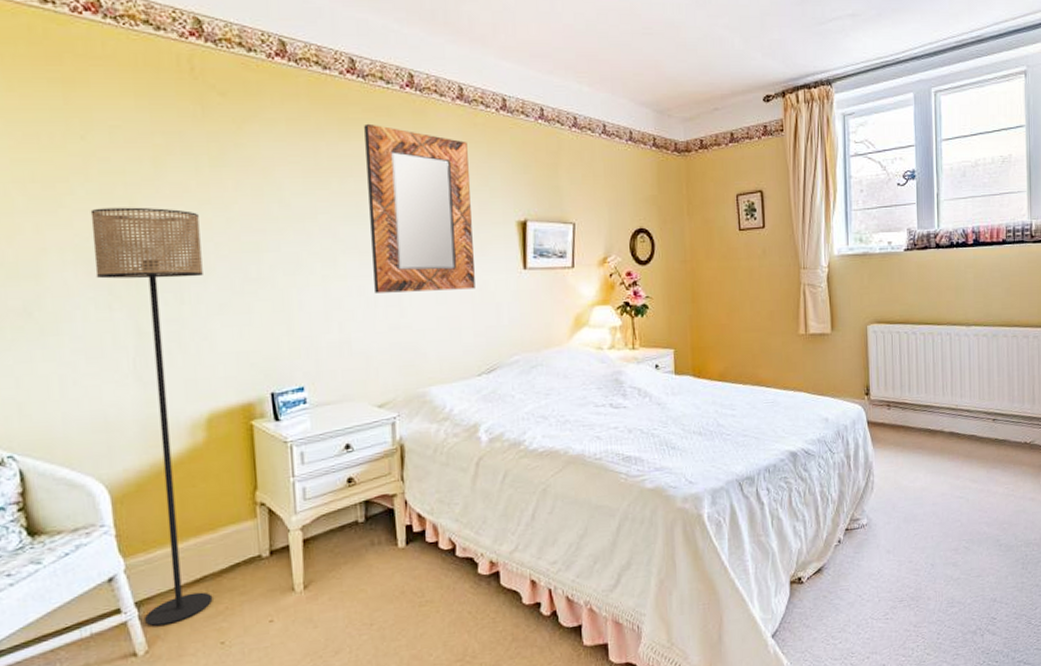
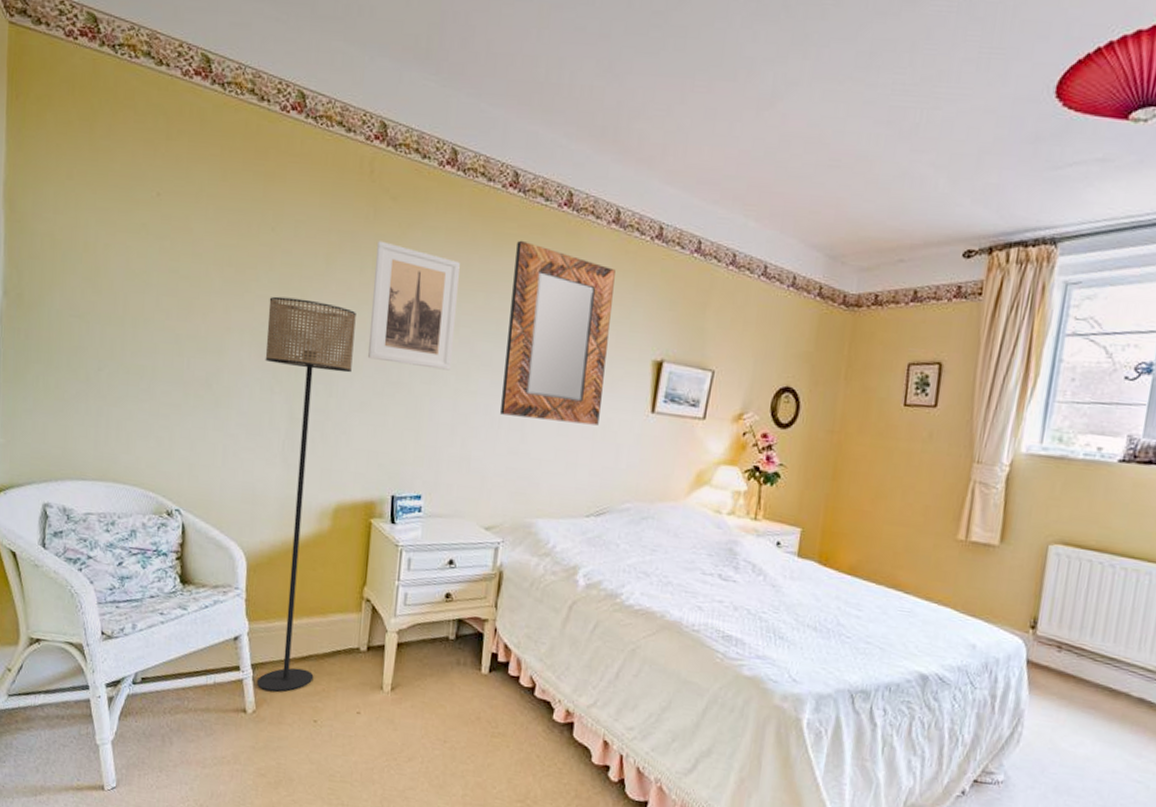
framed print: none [210,138,314,259] -> present [368,241,460,371]

